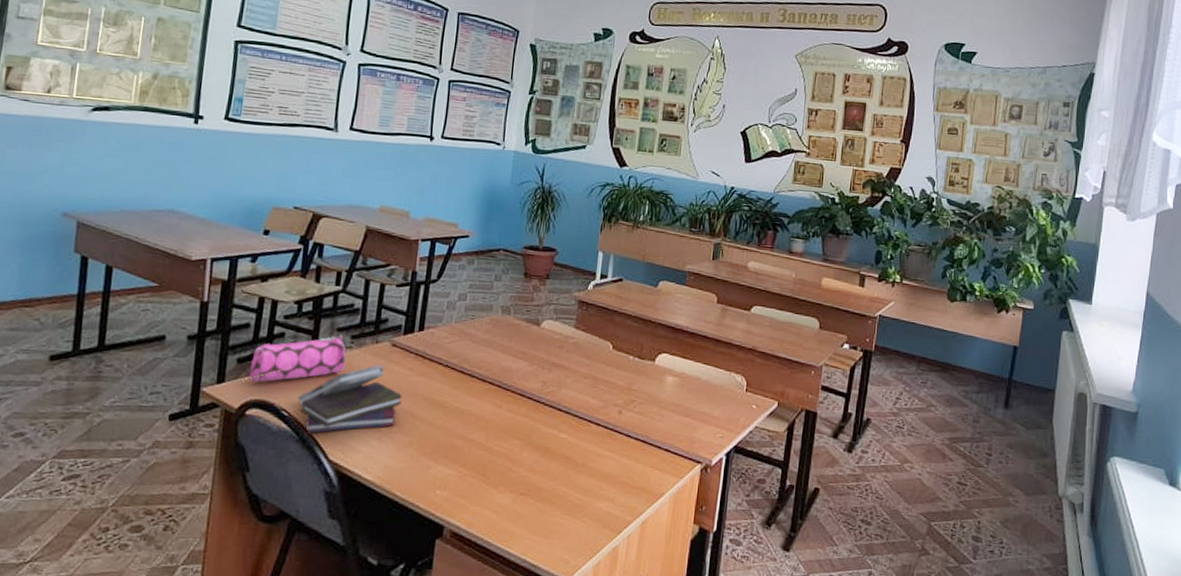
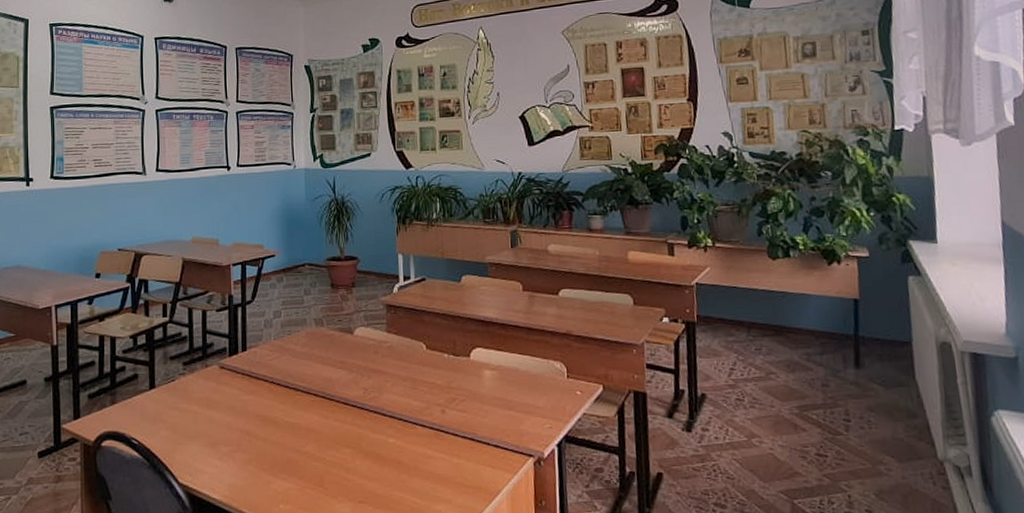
pencil case: present [249,334,346,383] -> none [99,362,181,416]
book: present [297,364,402,434] -> none [144,387,236,459]

